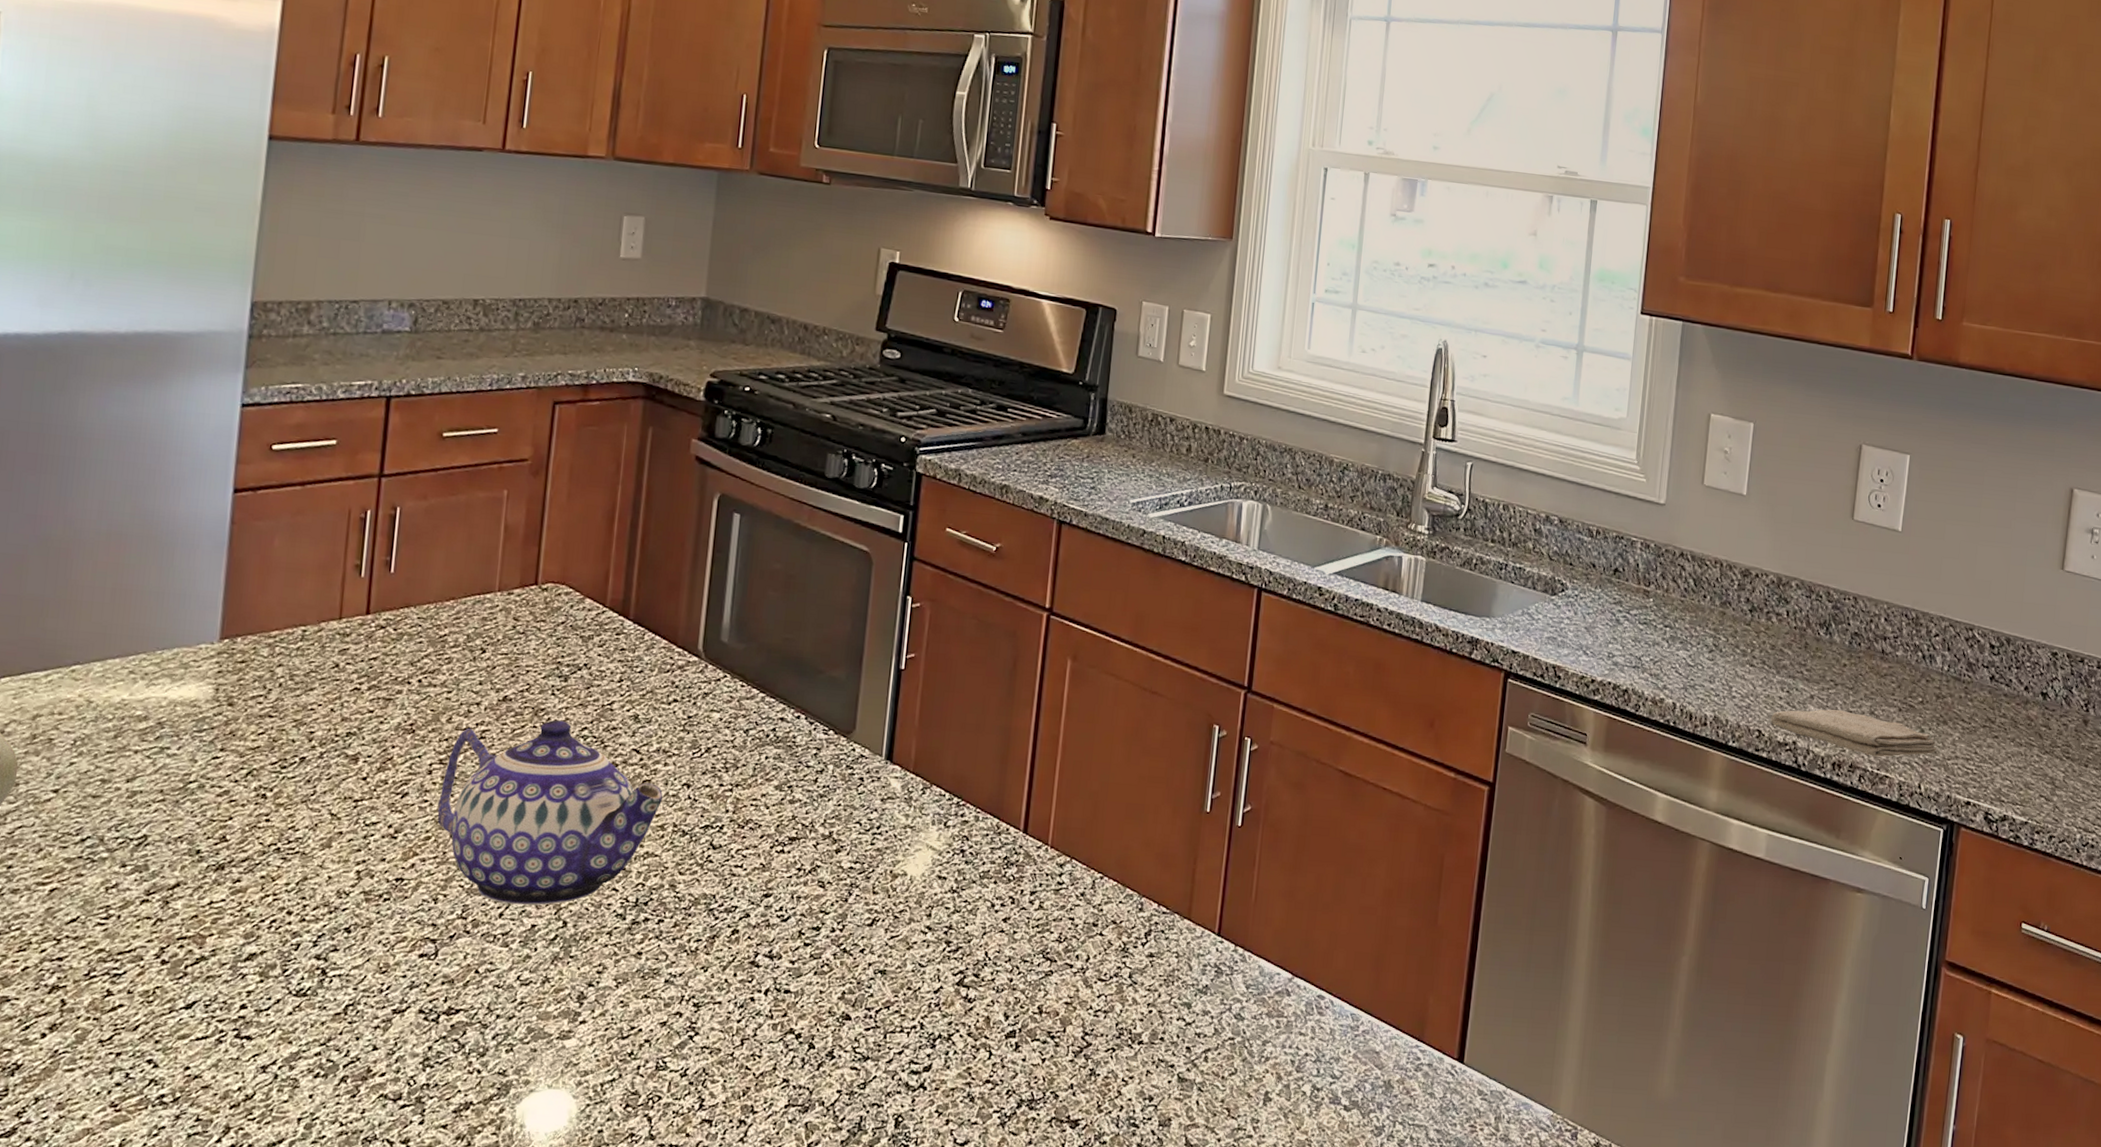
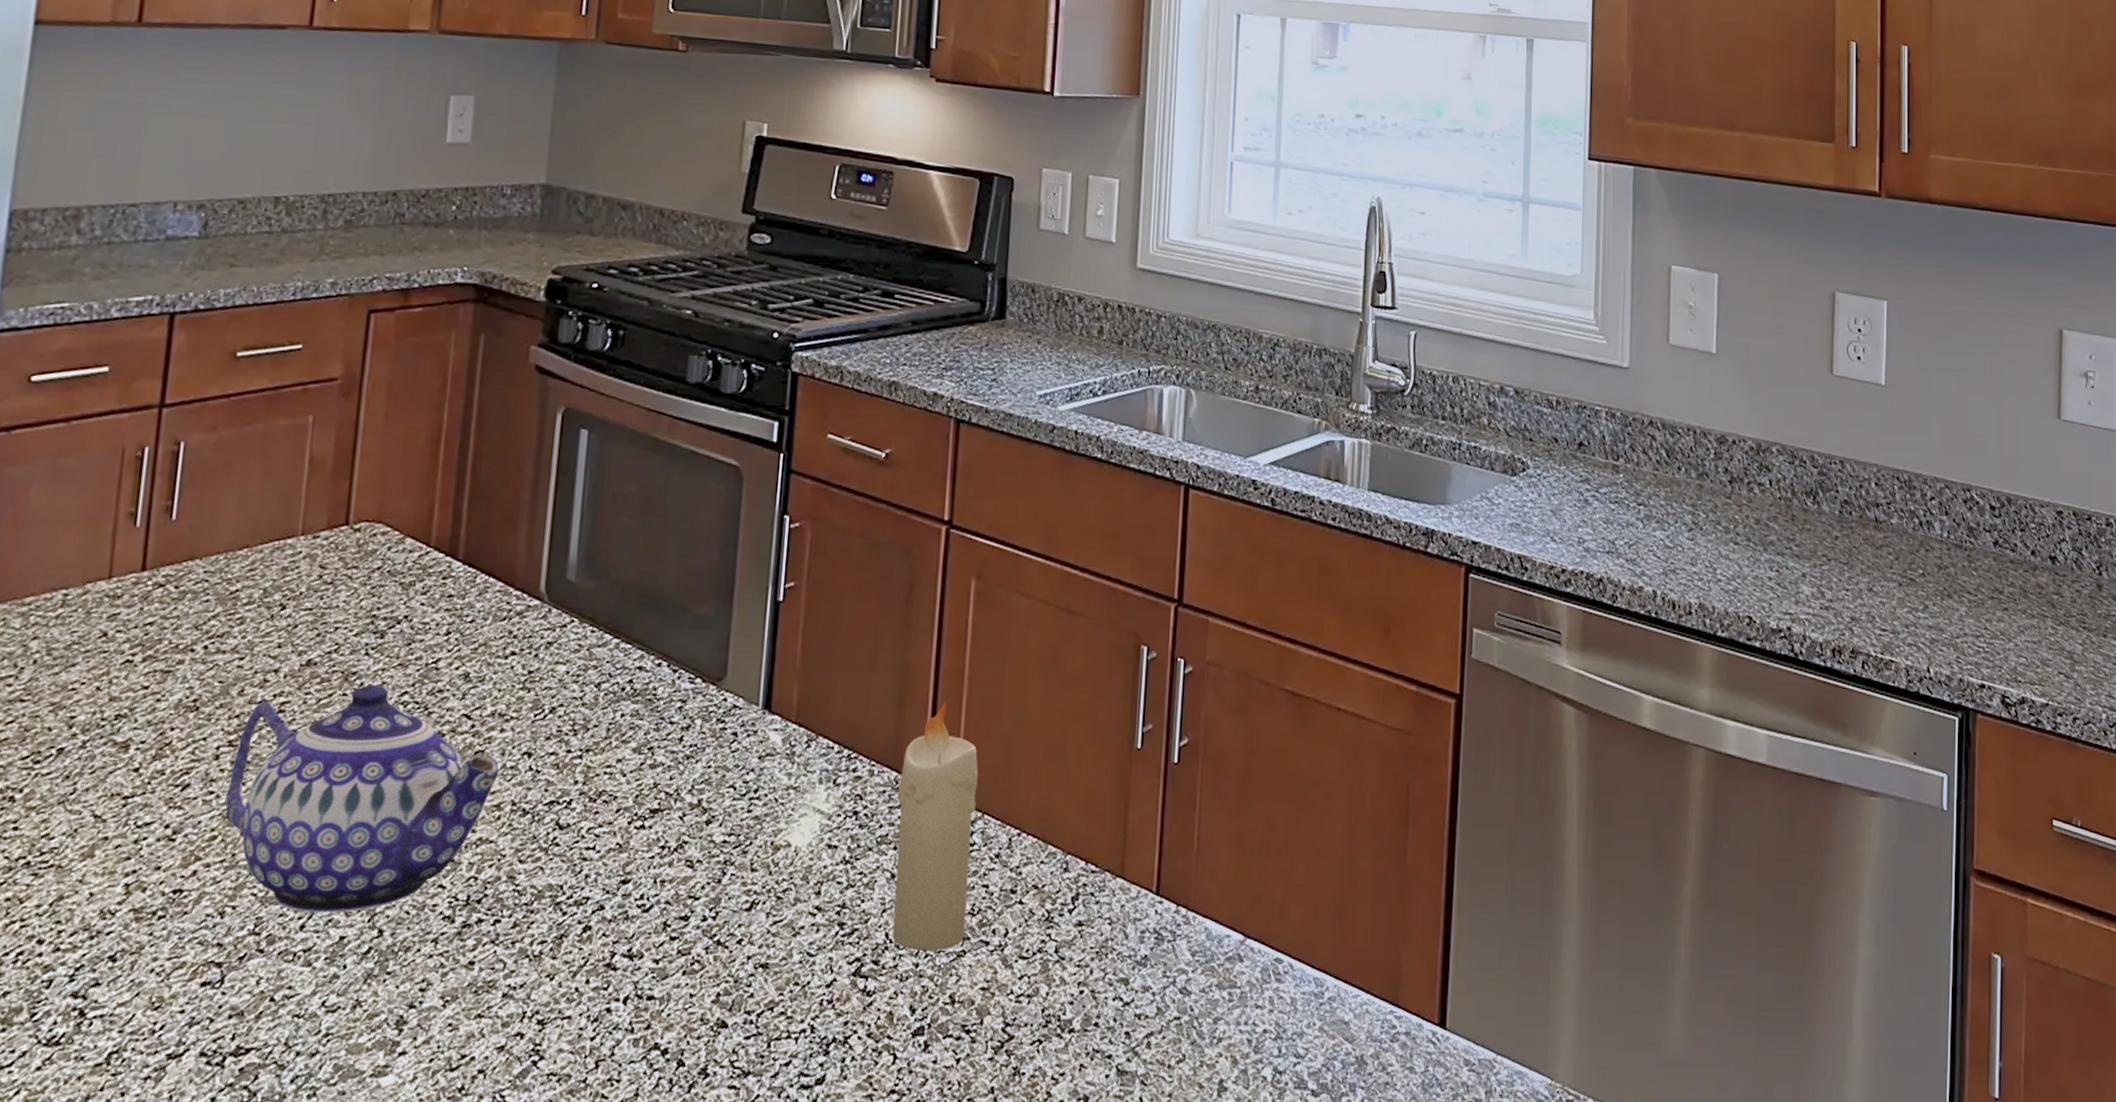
candle: none [991,762,1069,969] -> present [892,702,978,950]
washcloth: present [1770,709,1937,757] -> none [1761,588,1944,639]

